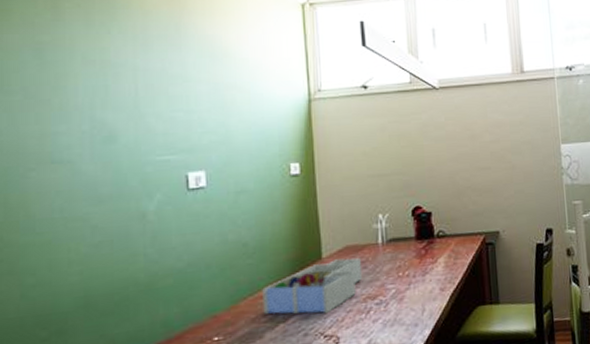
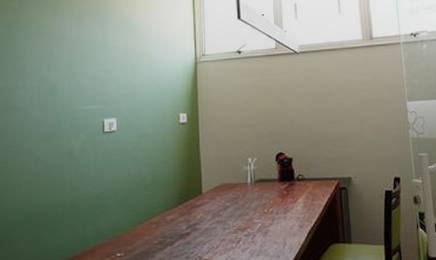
desk organizer: present [262,258,363,315] -> none [155,194,235,240]

